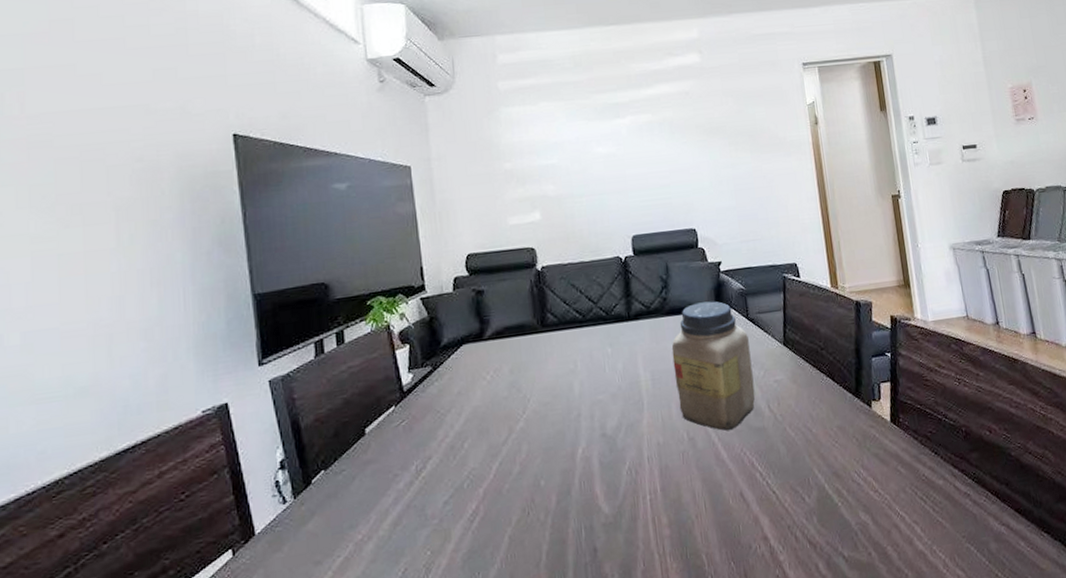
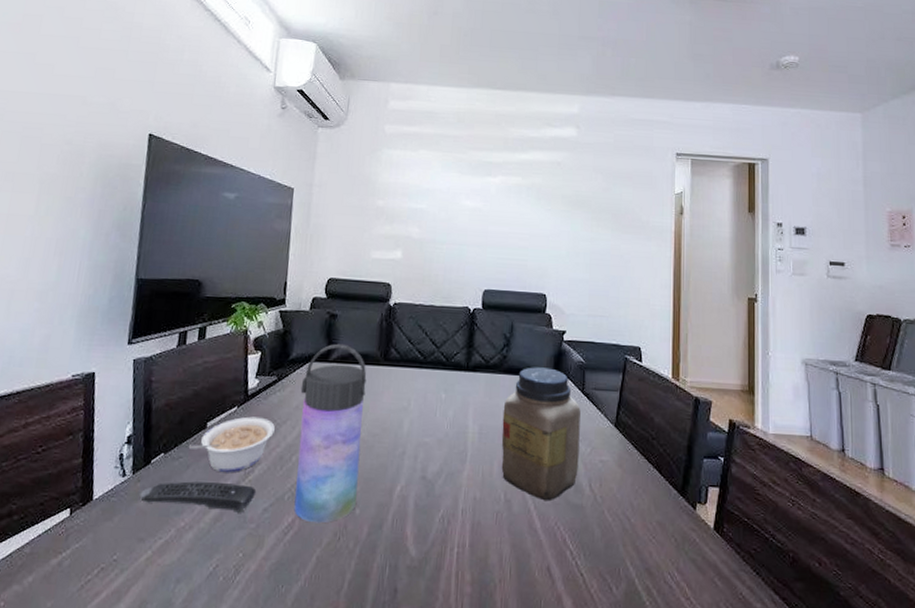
remote control: none [306,482,433,525] -> present [139,481,257,513]
legume: none [349,411,440,477] -> present [188,416,275,474]
water bottle: none [459,319,539,505] -> present [294,343,368,524]

